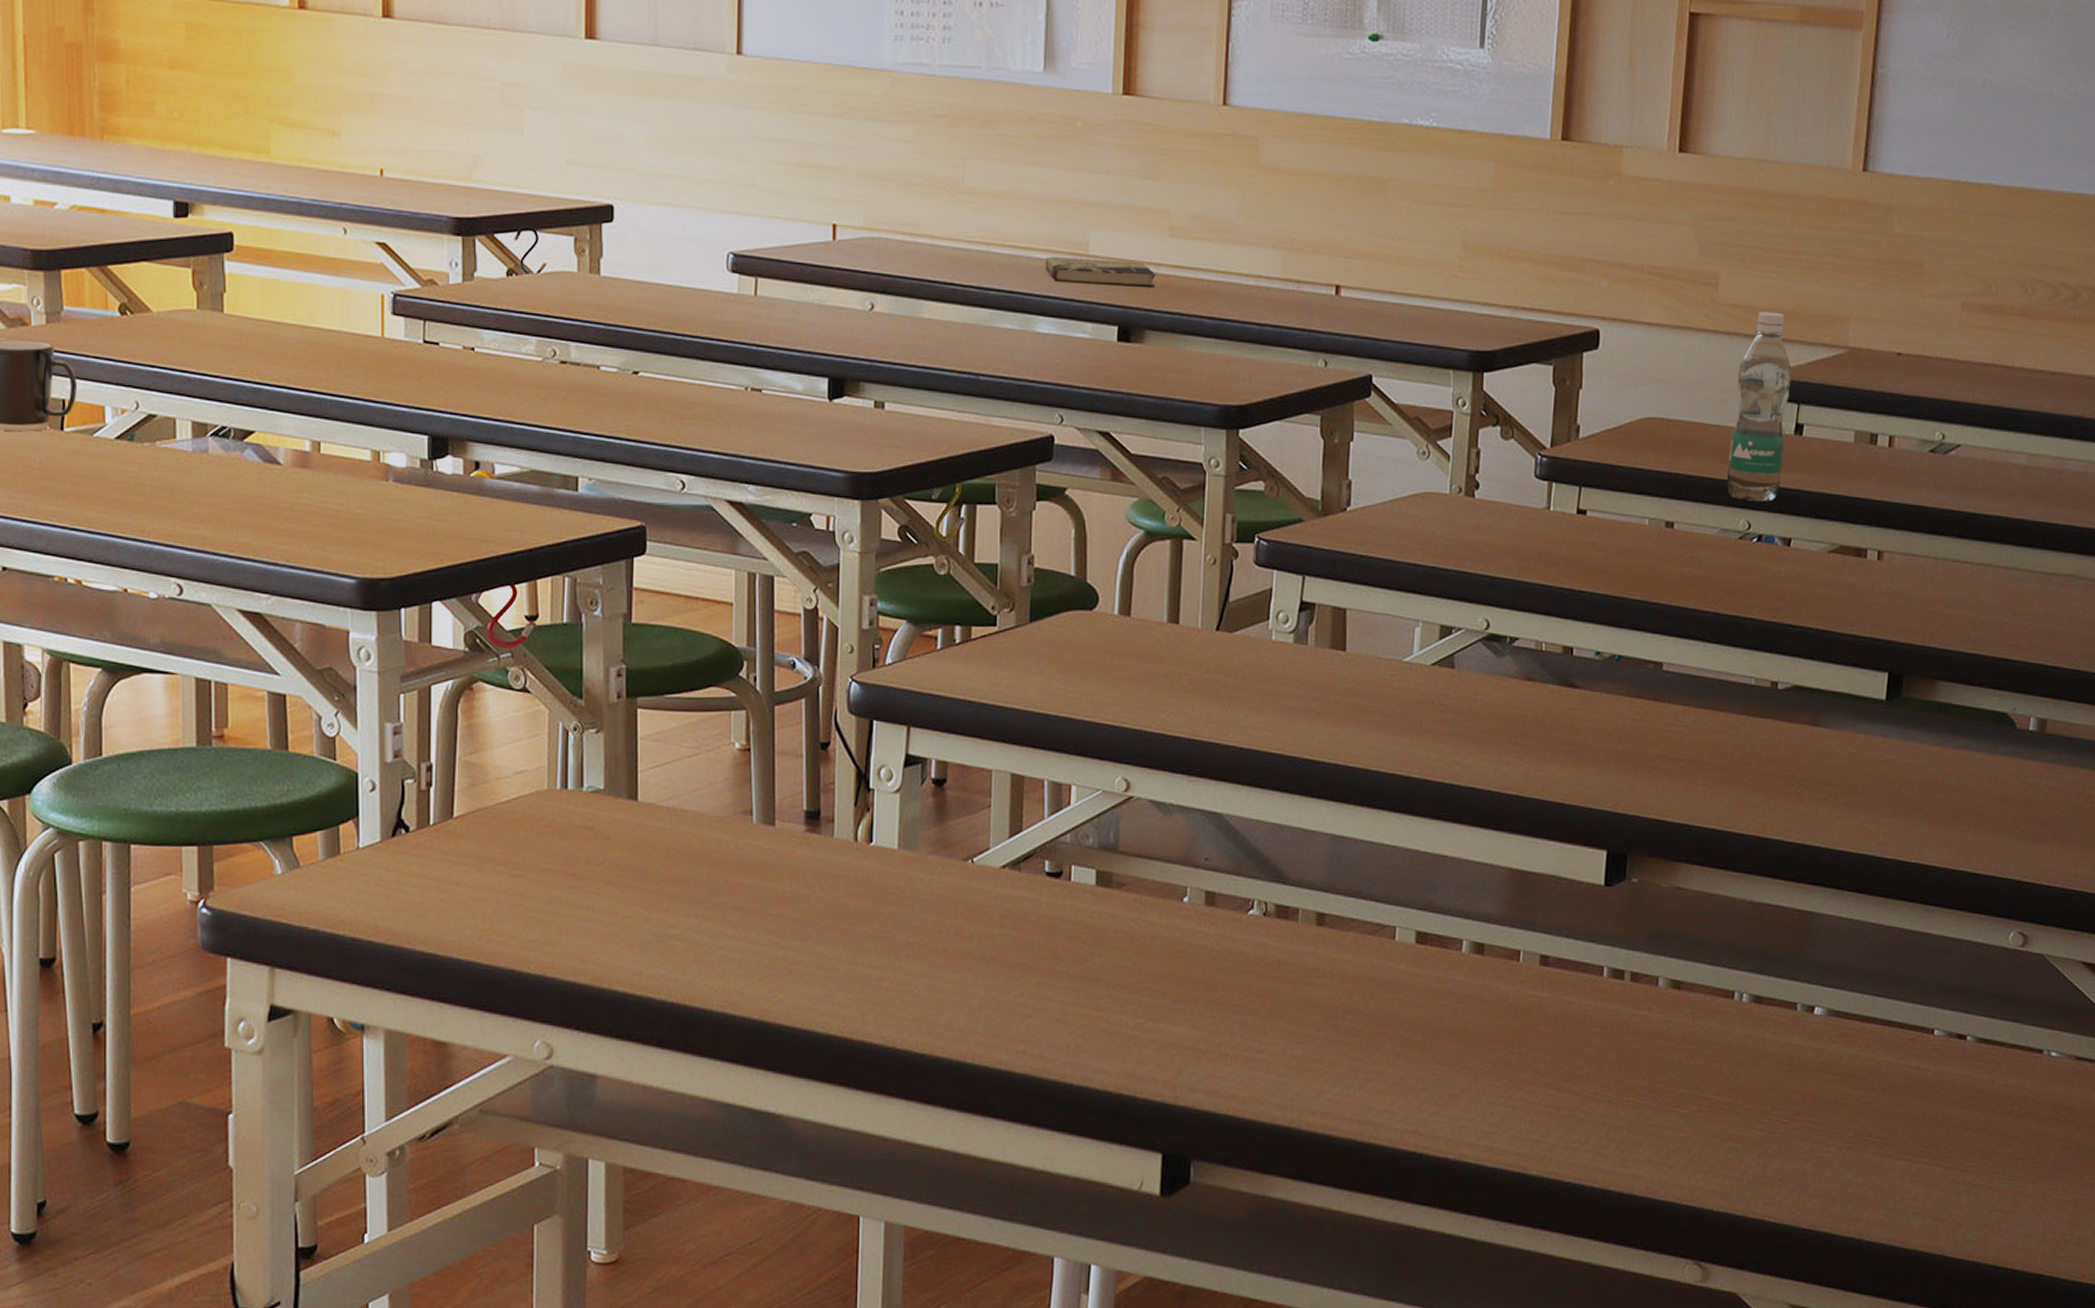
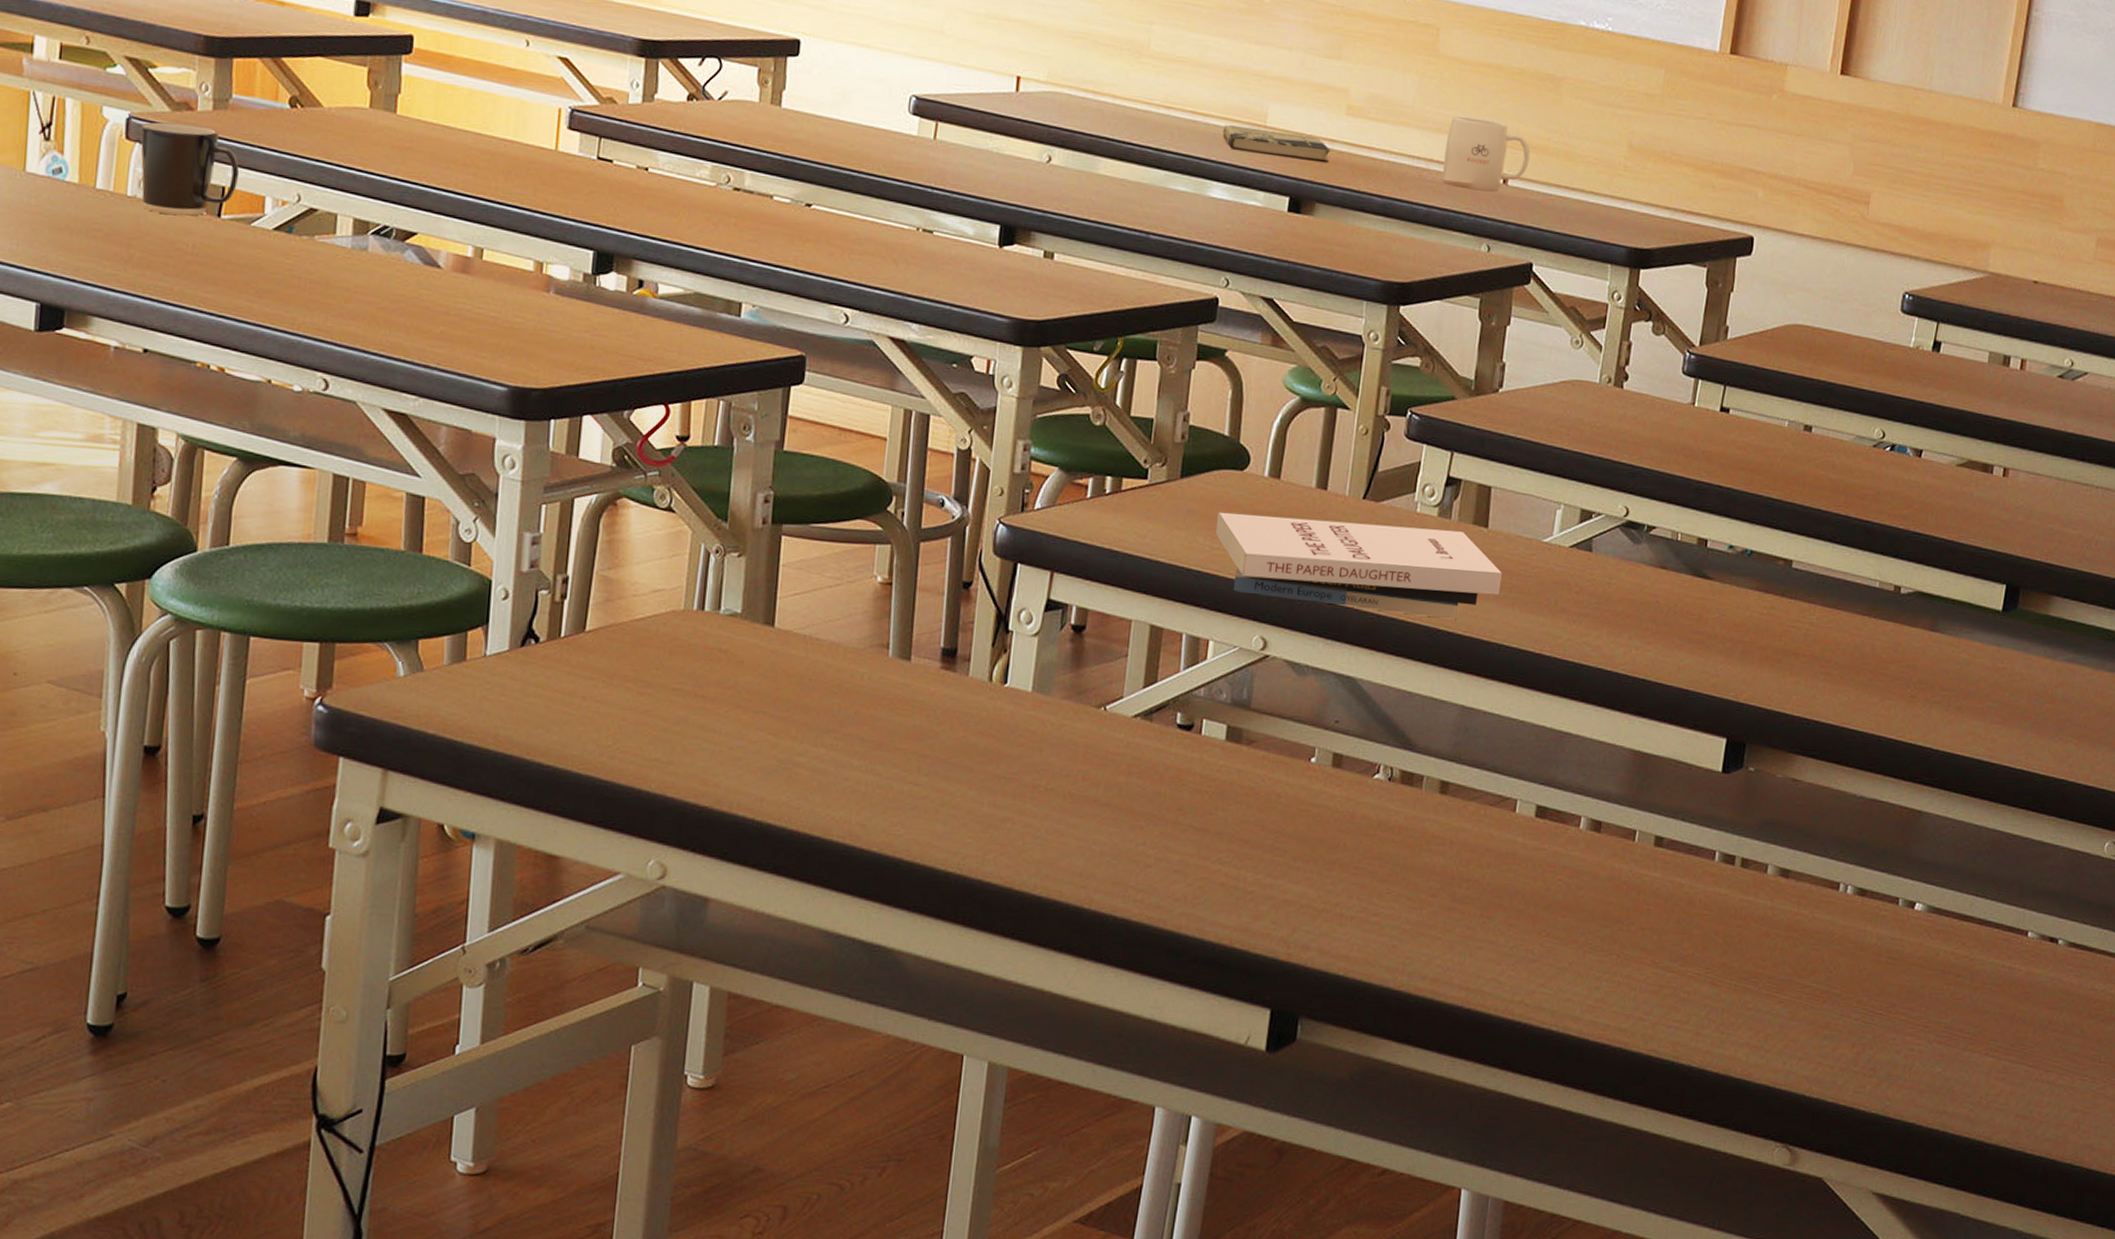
books: none [1069,654,1365,747] -> present [1215,511,1503,620]
mug: none [1273,228,1361,305] -> present [1442,115,1530,193]
bottle: present [1726,311,1793,502] -> none [1865,231,1934,414]

